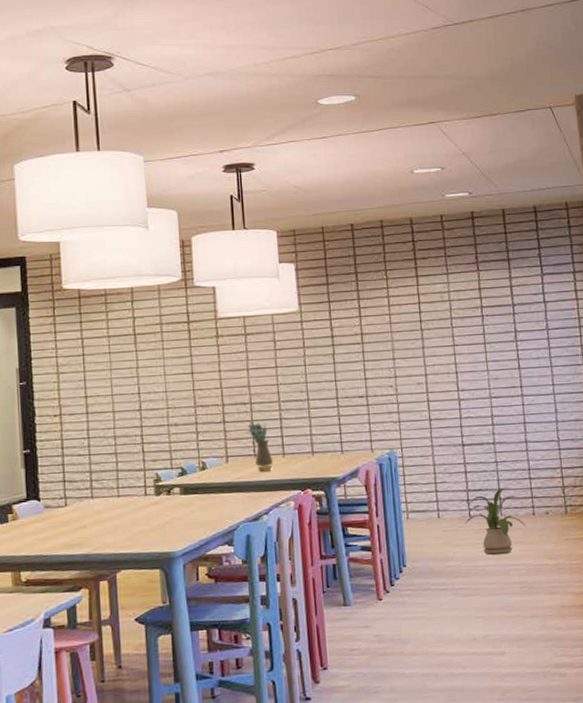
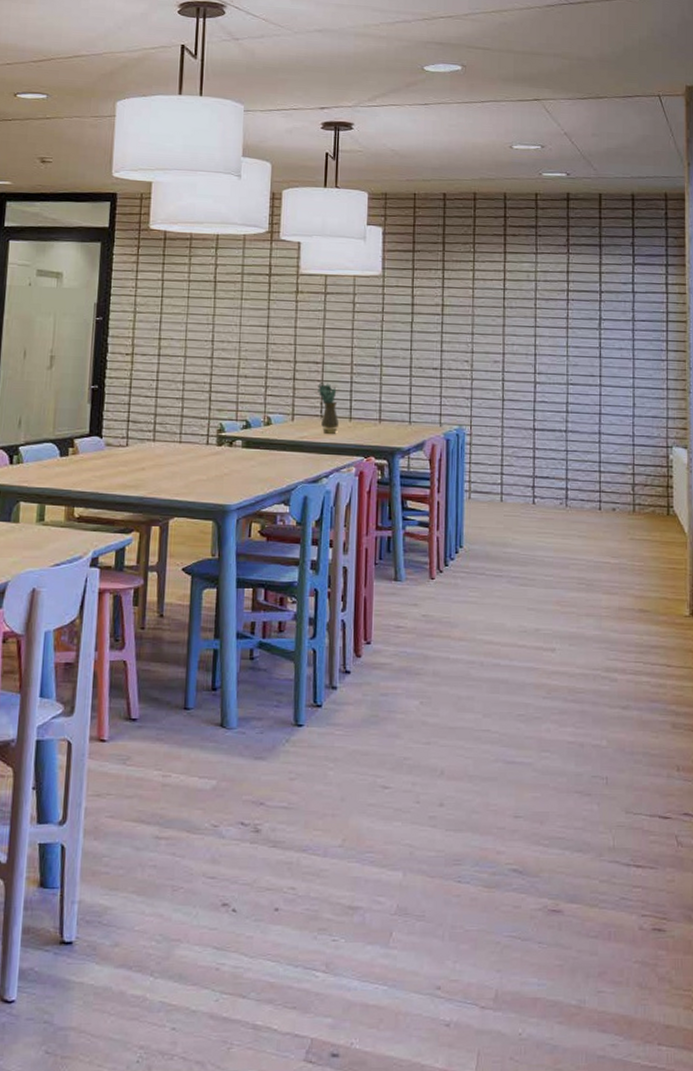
house plant: present [465,487,527,555] -> none [528,477,592,546]

